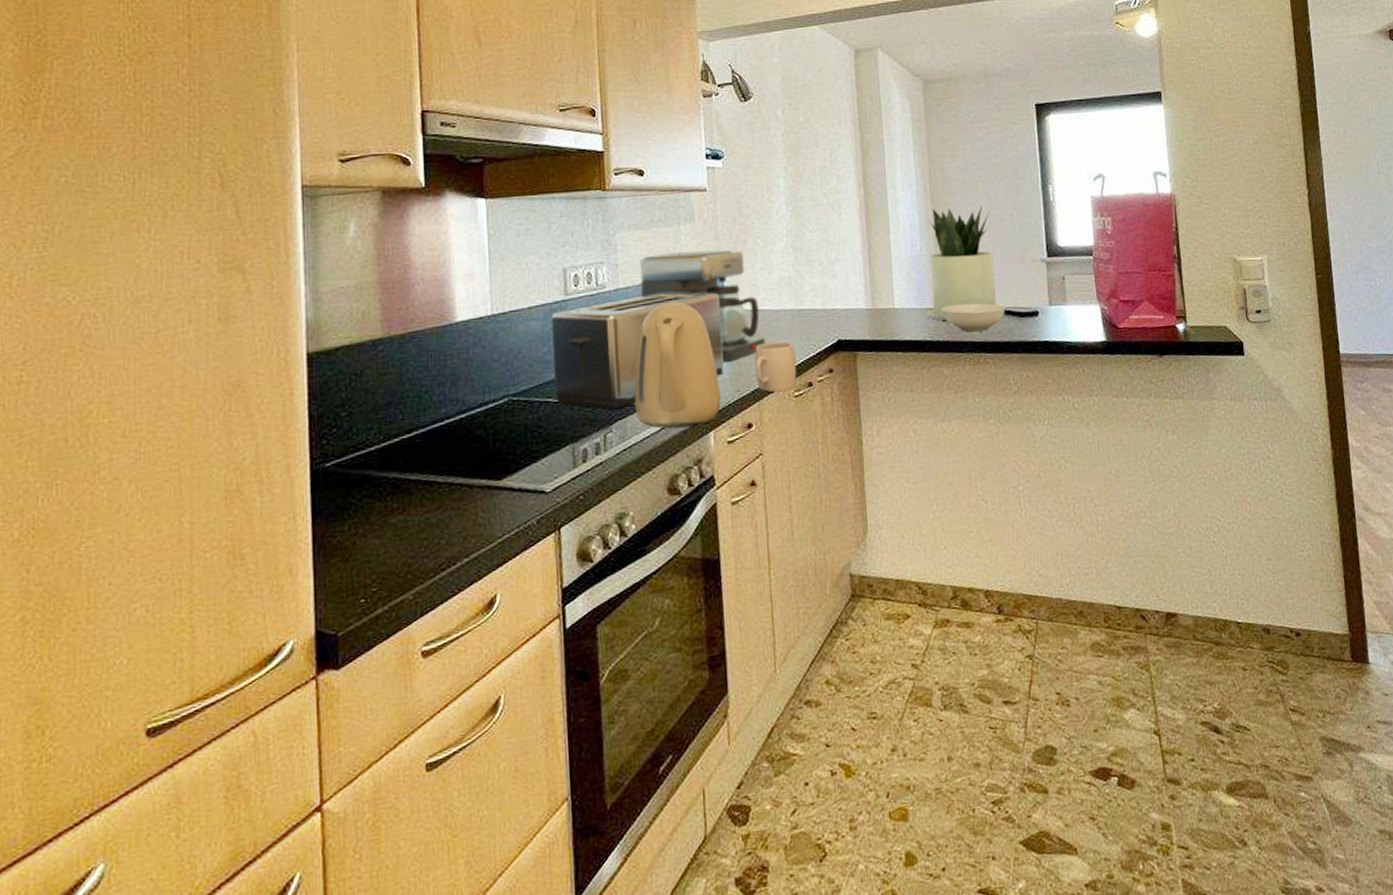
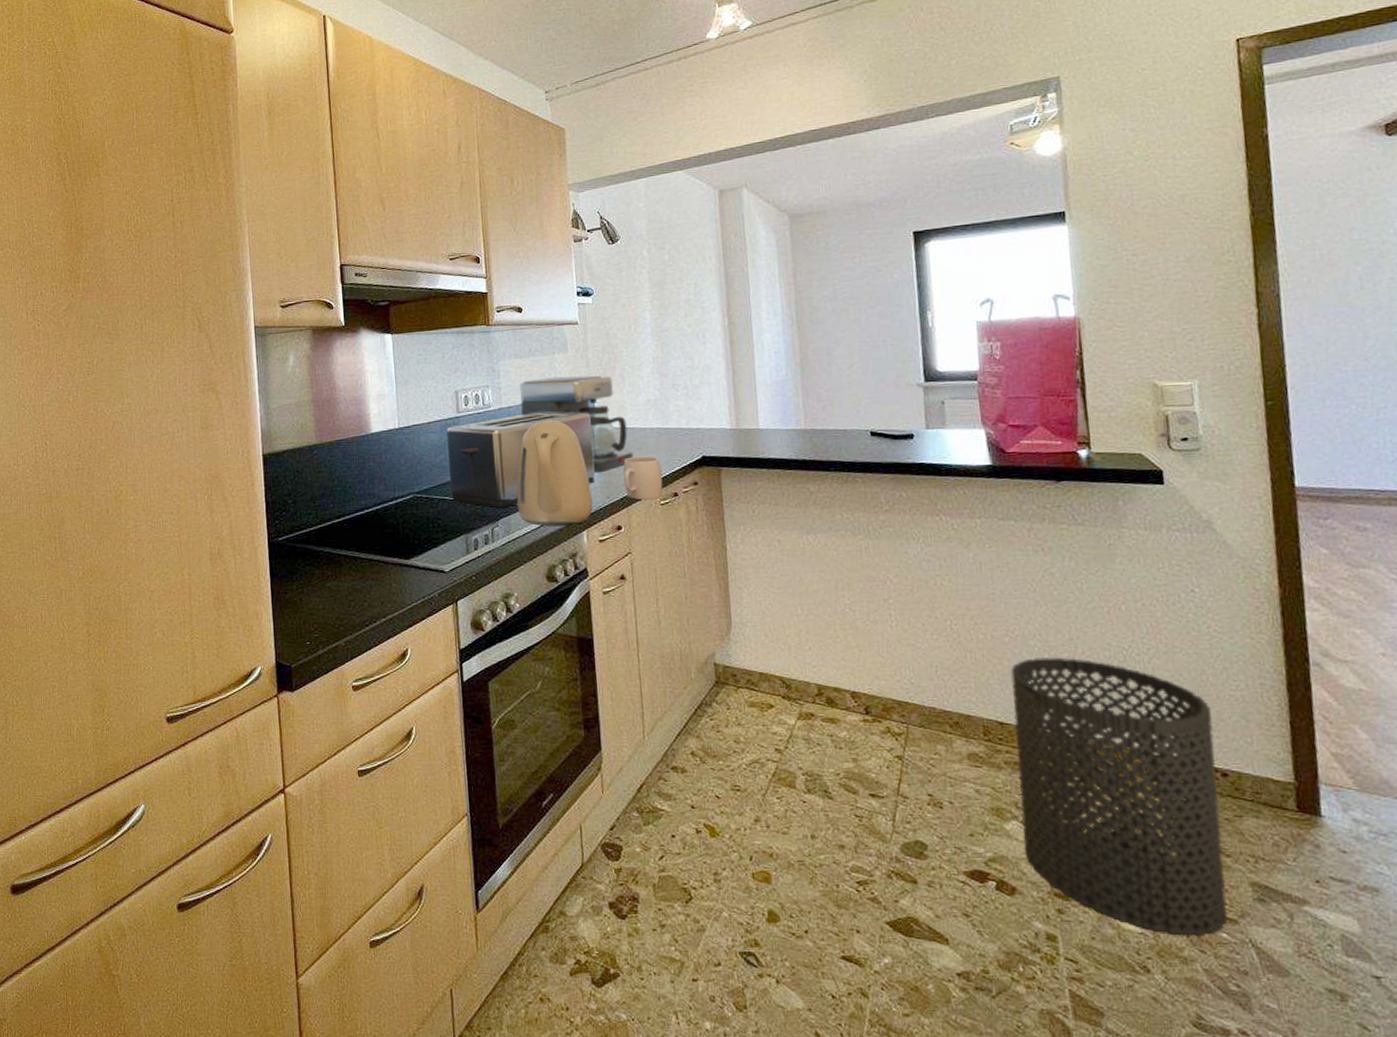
planter: present [926,205,997,322] -> none [792,332,867,442]
bowl: present [940,303,1006,332] -> none [806,425,878,453]
trash can: none [1126,533,1304,803] -> present [1011,657,1228,935]

